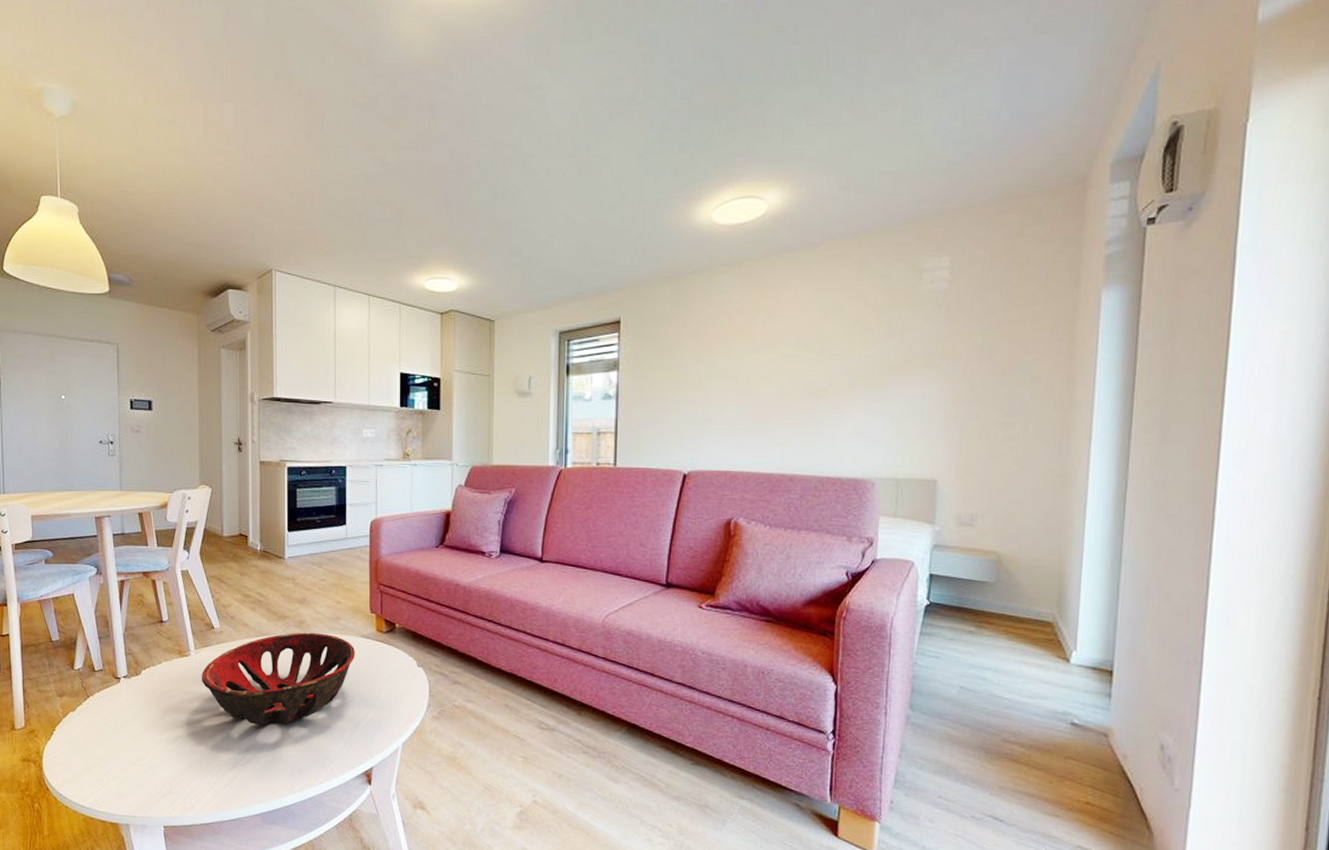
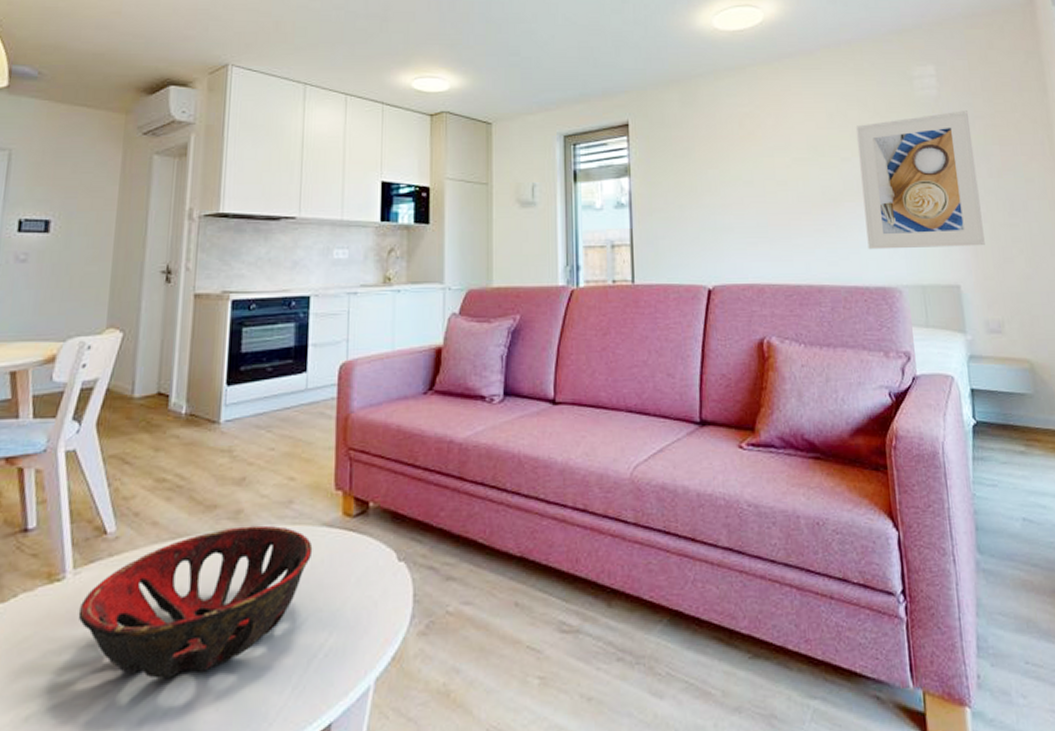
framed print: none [846,305,981,444] -> present [855,110,985,250]

